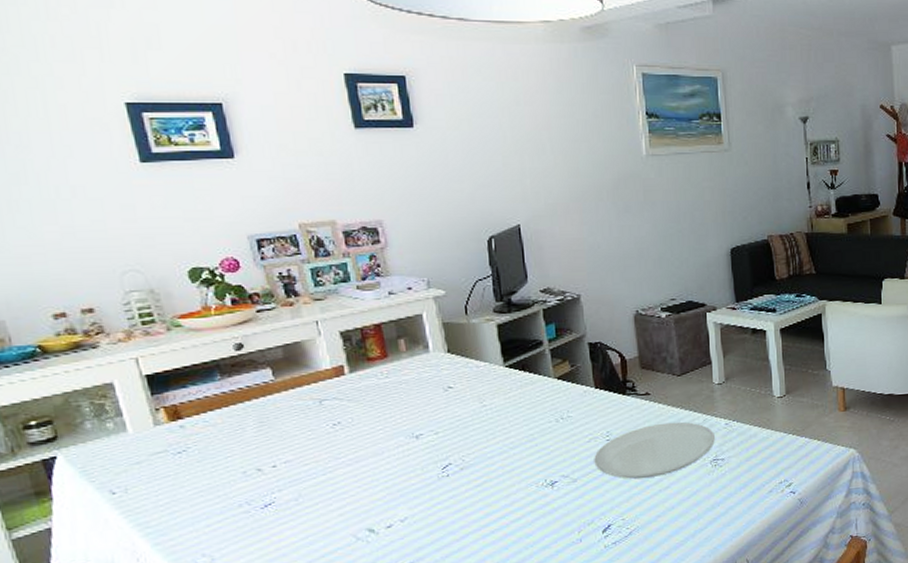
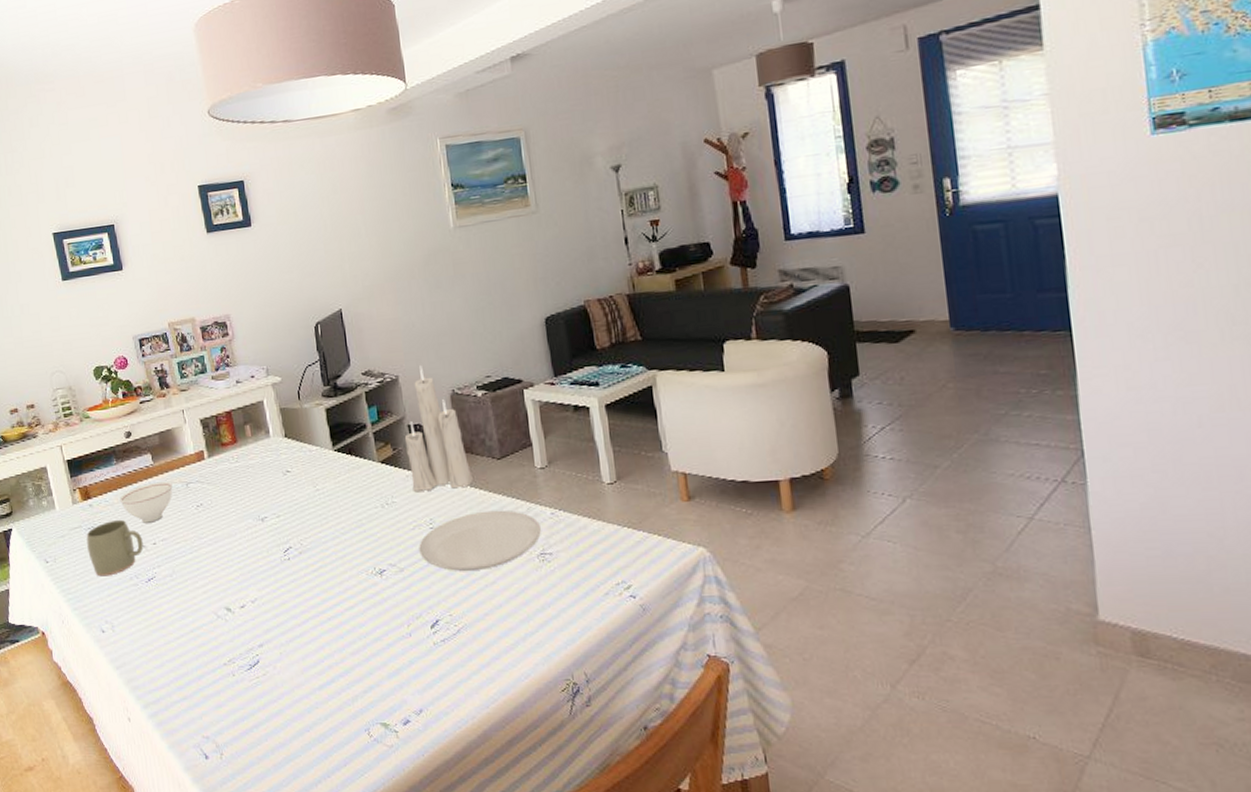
mug: none [174,441,258,506] -> present [86,519,143,577]
bowl: none [225,398,301,445] -> present [119,481,173,523]
candle: none [583,286,653,406] -> present [404,365,473,491]

